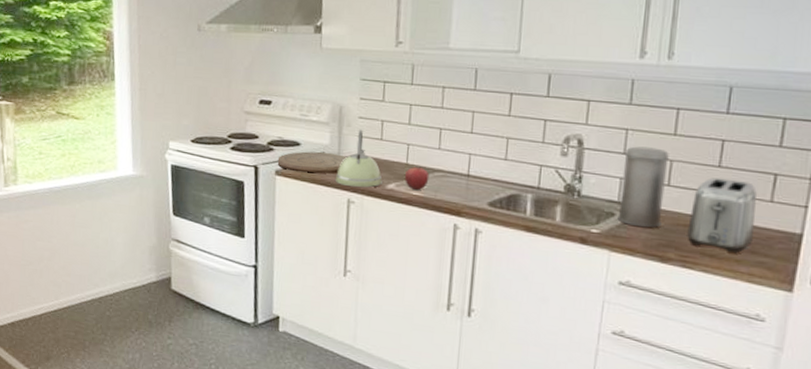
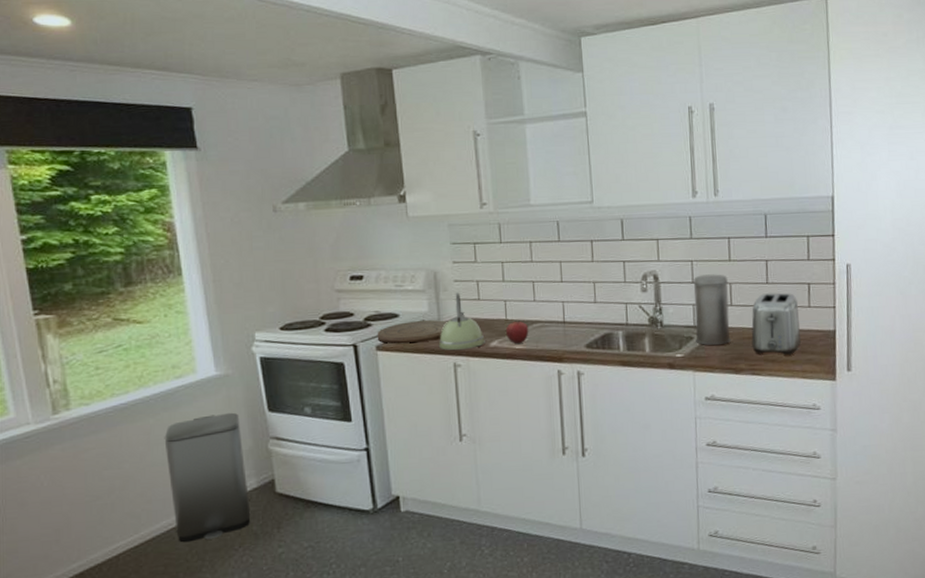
pedal bin: none [85,209,149,319] -> present [164,412,250,543]

